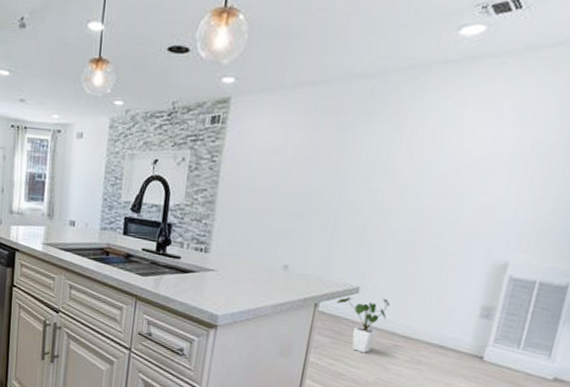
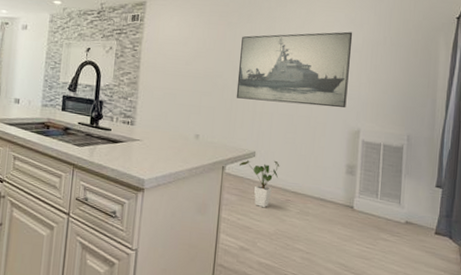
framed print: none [340,130,520,235] -> present [236,31,353,109]

